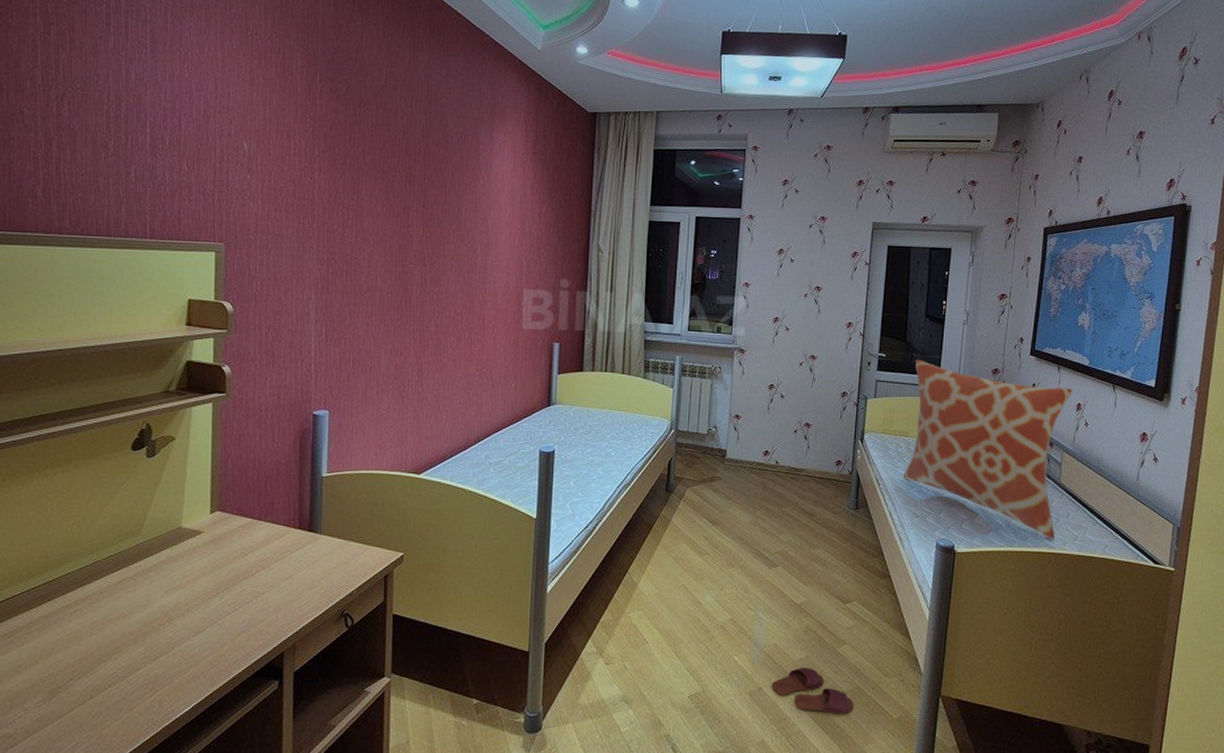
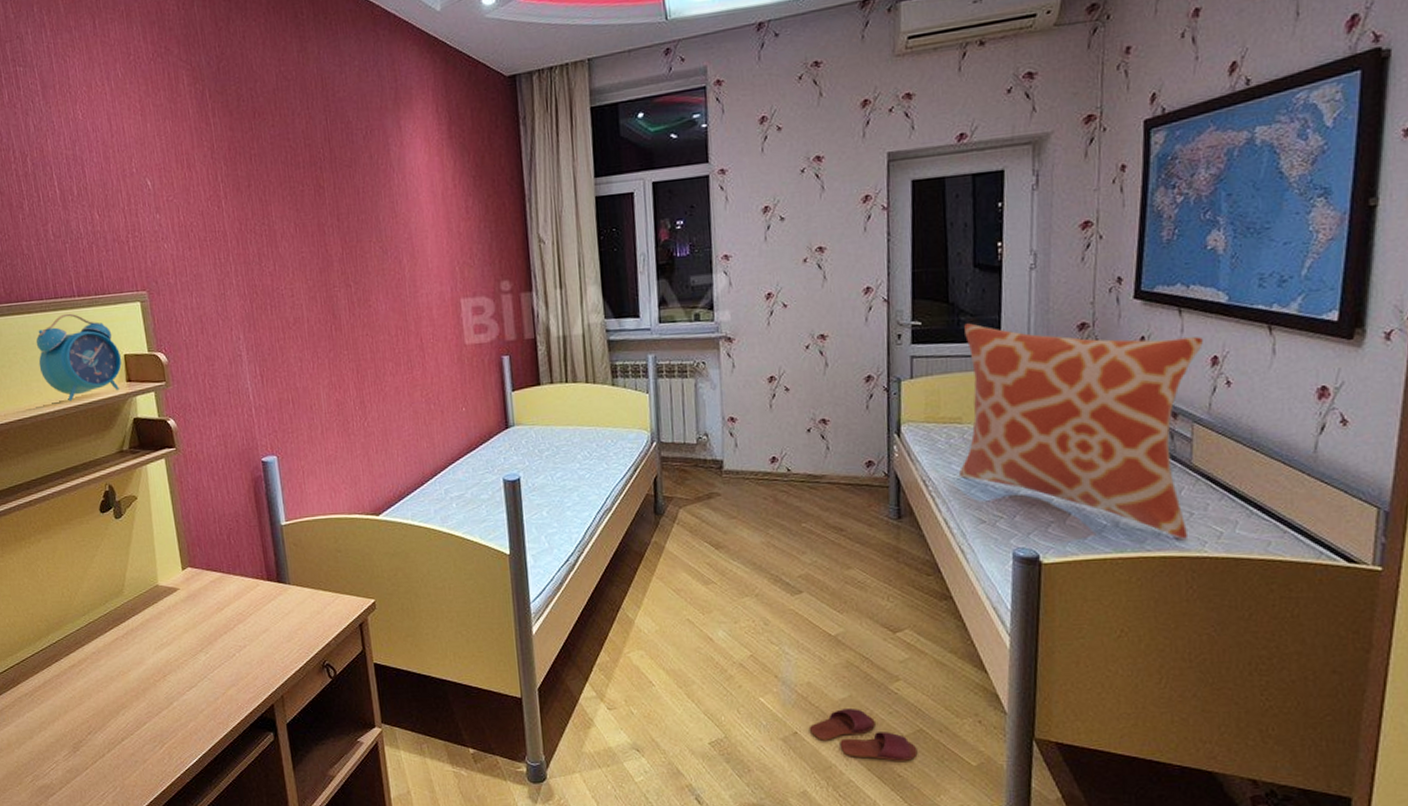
alarm clock: none [93,253,185,337] -> present [35,313,122,401]

